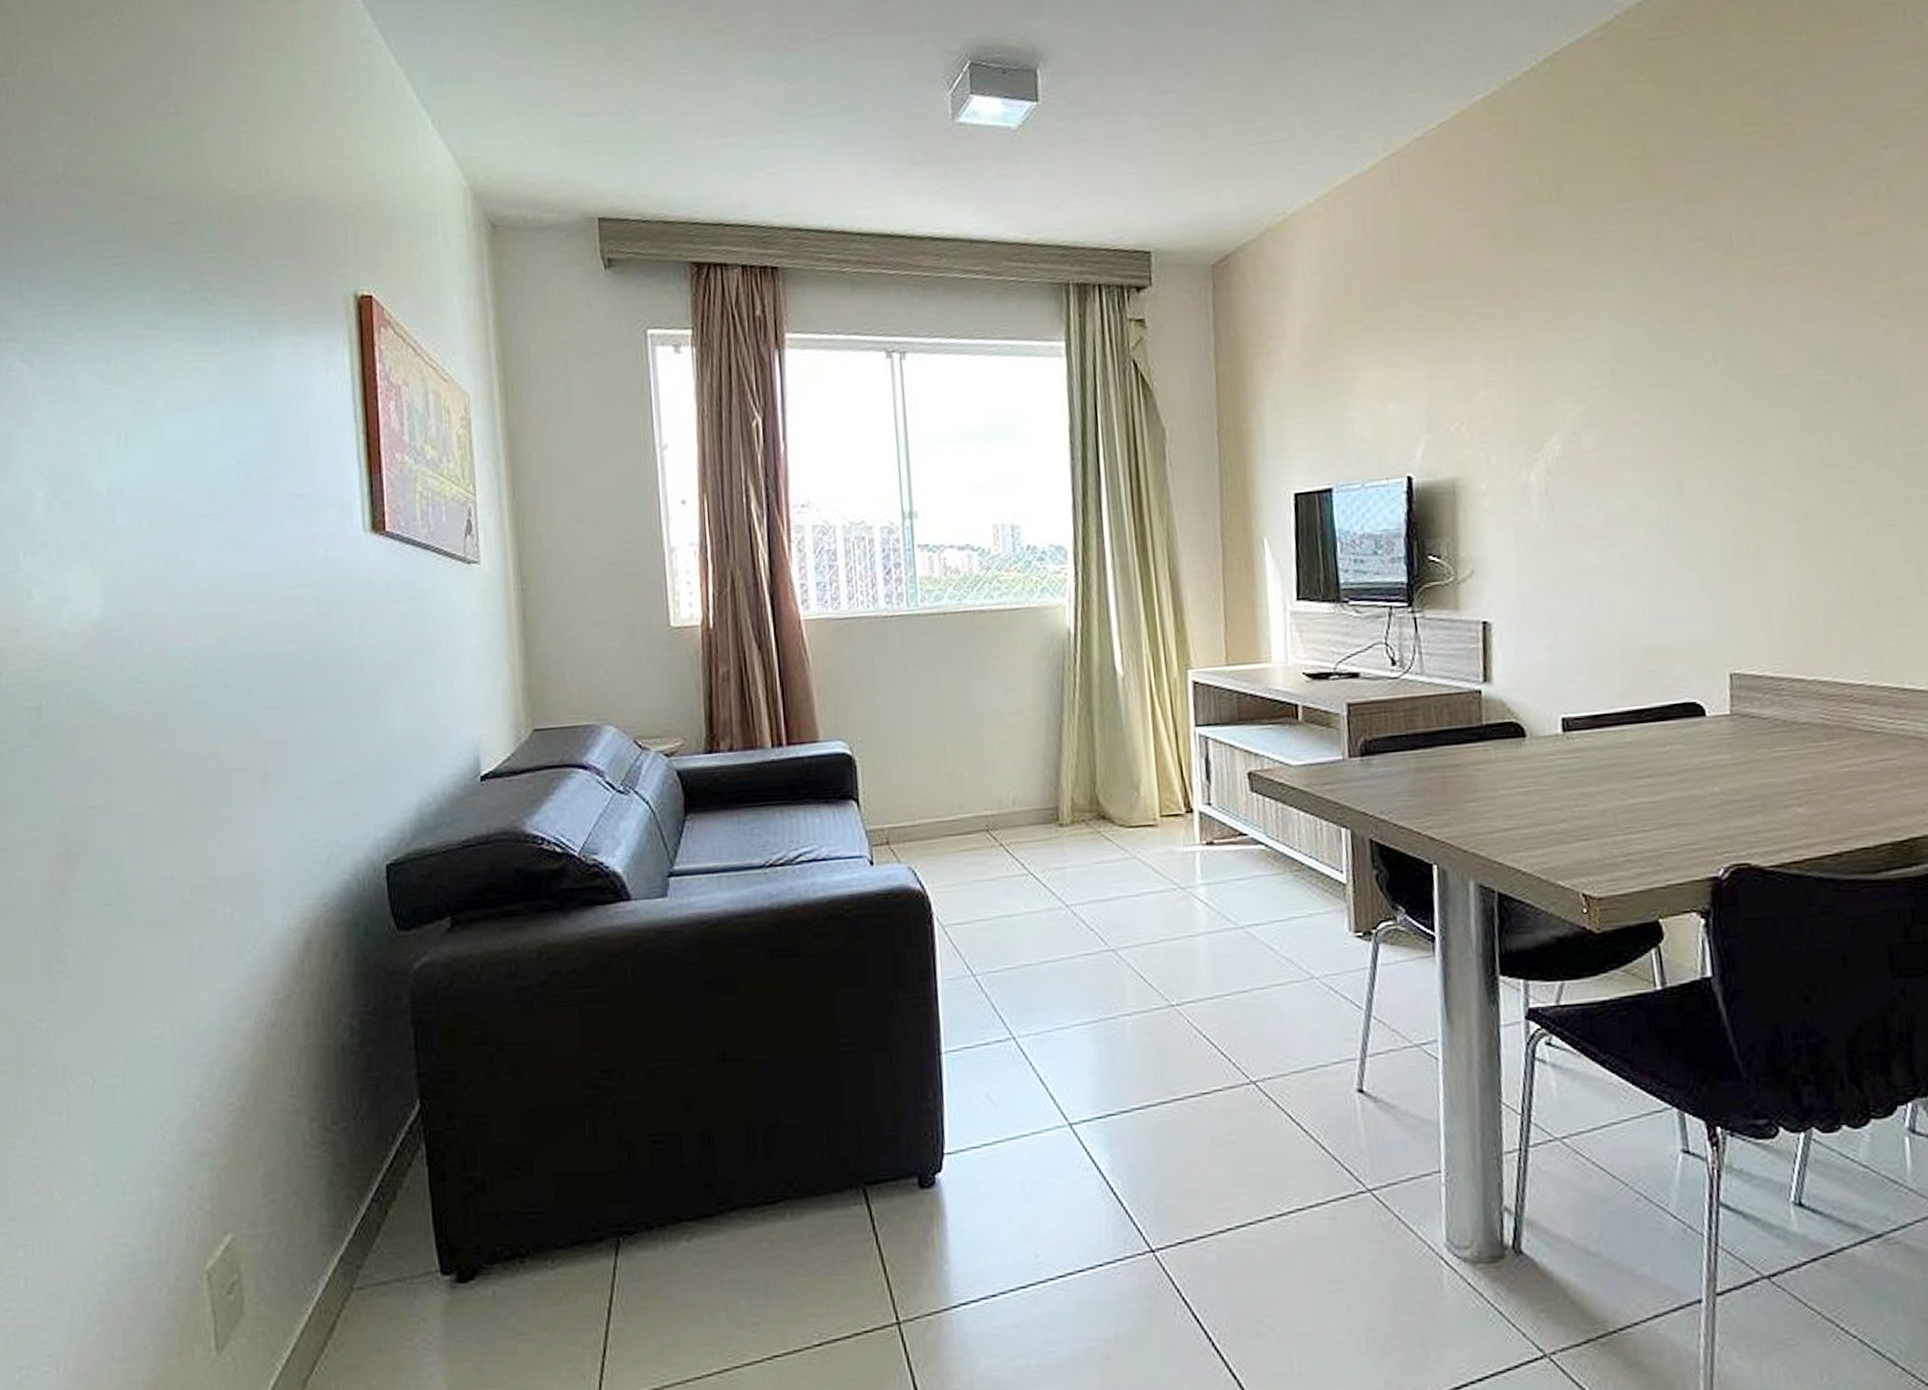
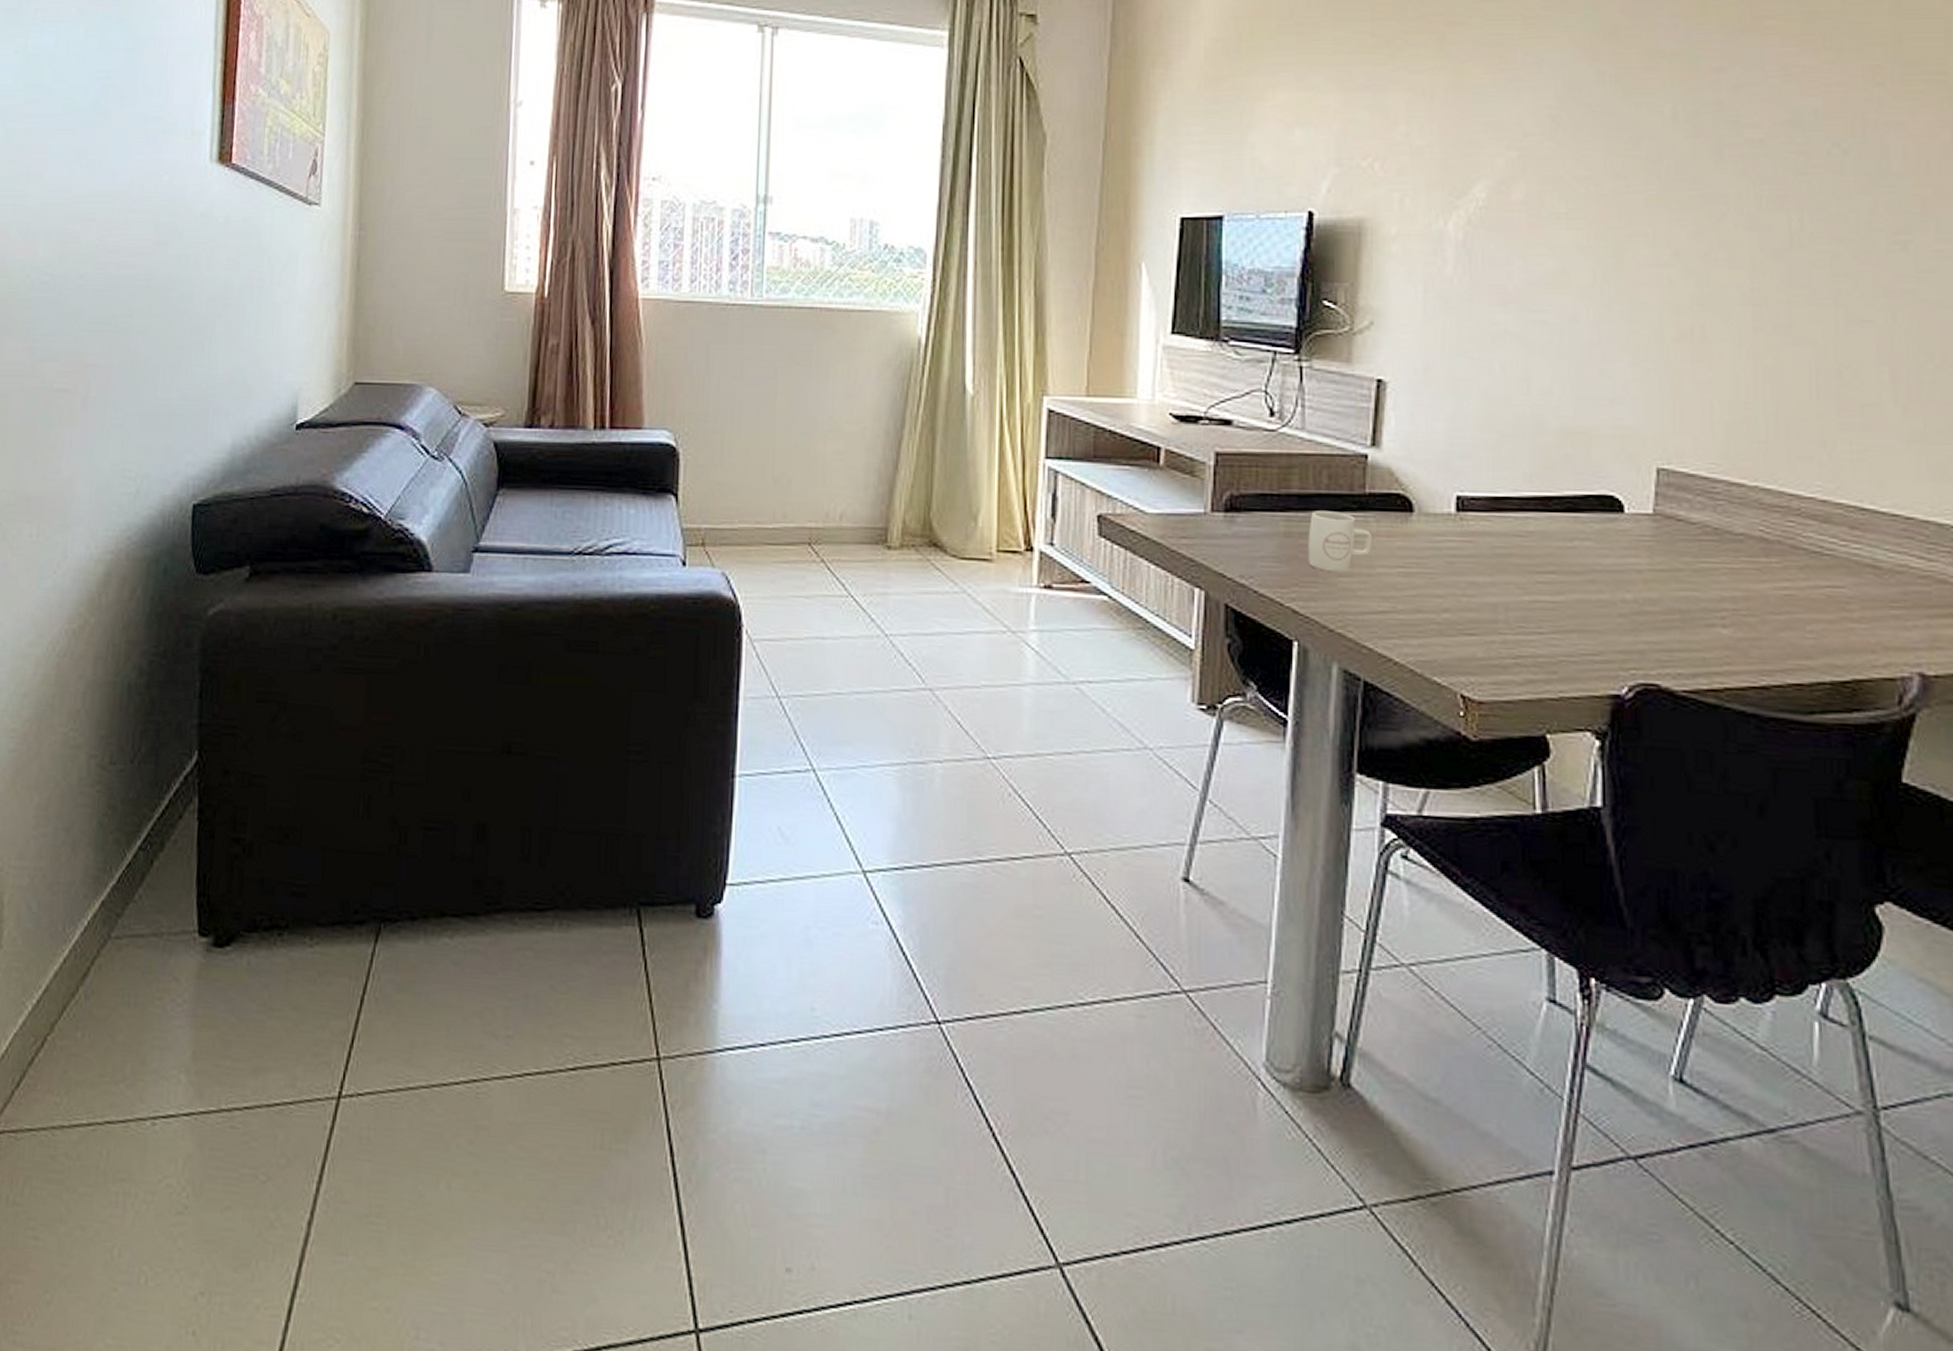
mug: none [1436,744,1494,800] -> present [1308,511,1373,573]

